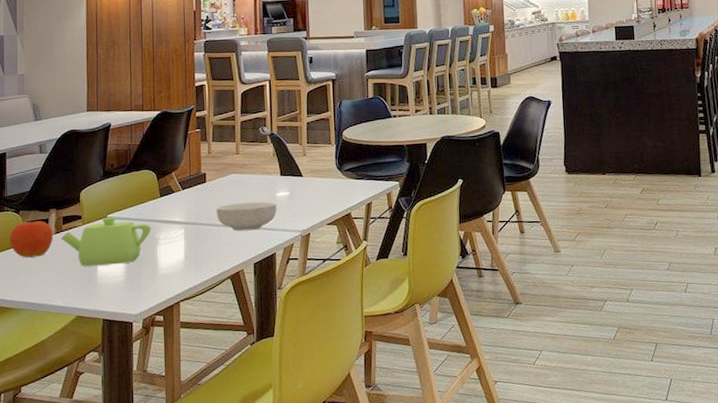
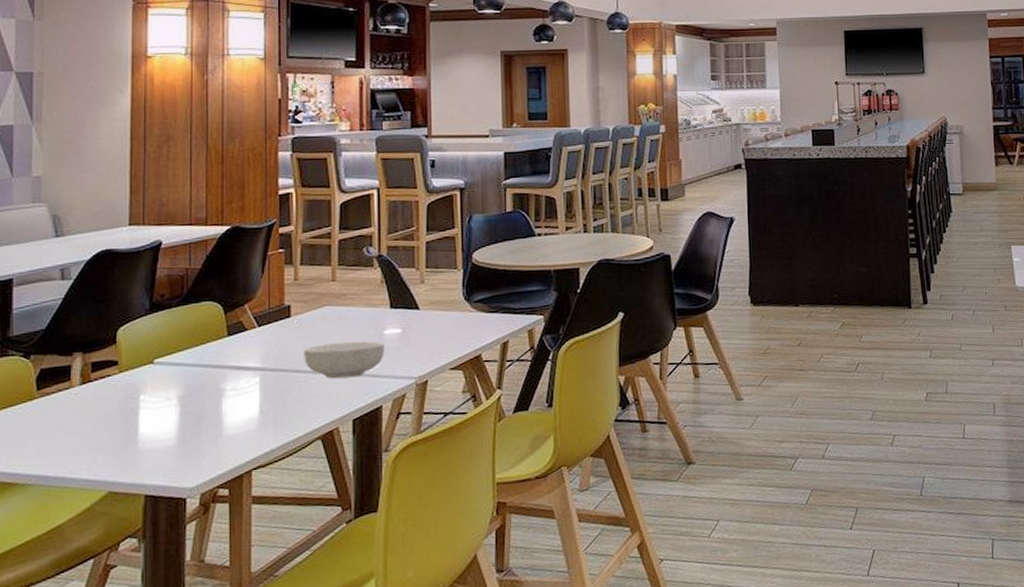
fruit: present [9,220,54,258] -> none [14,367,78,417]
teapot: present [61,216,151,267] -> none [88,361,214,427]

